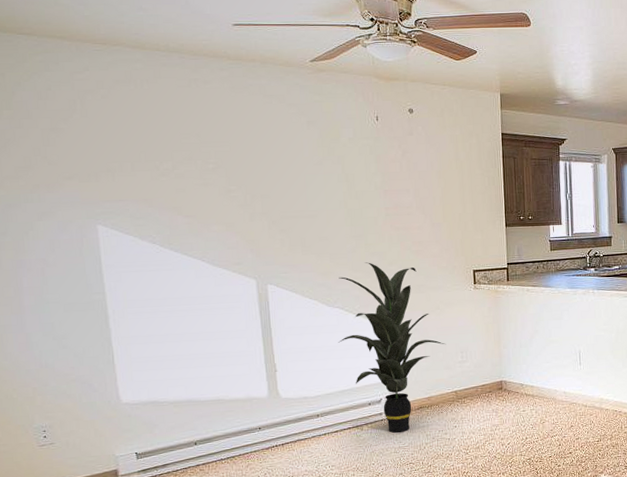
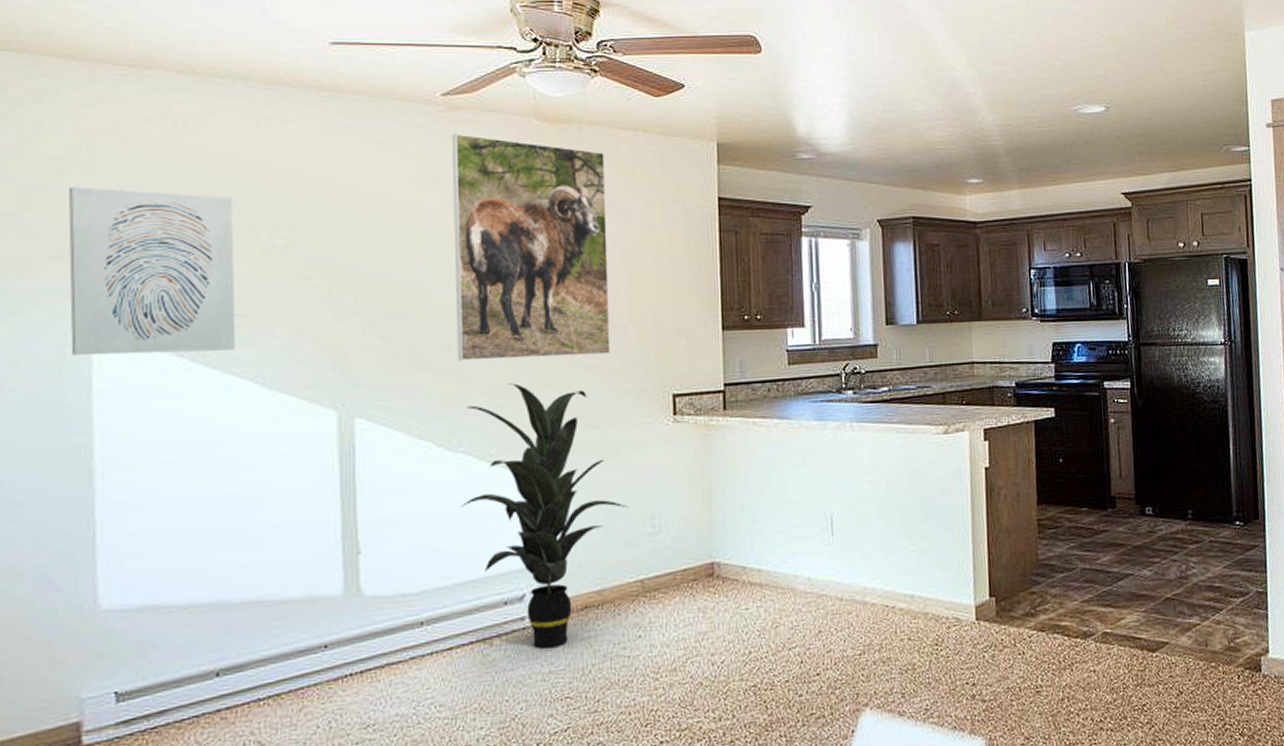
wall art: none [72,129,189,243] -> present [68,187,236,355]
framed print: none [319,89,431,247] -> present [452,133,611,361]

